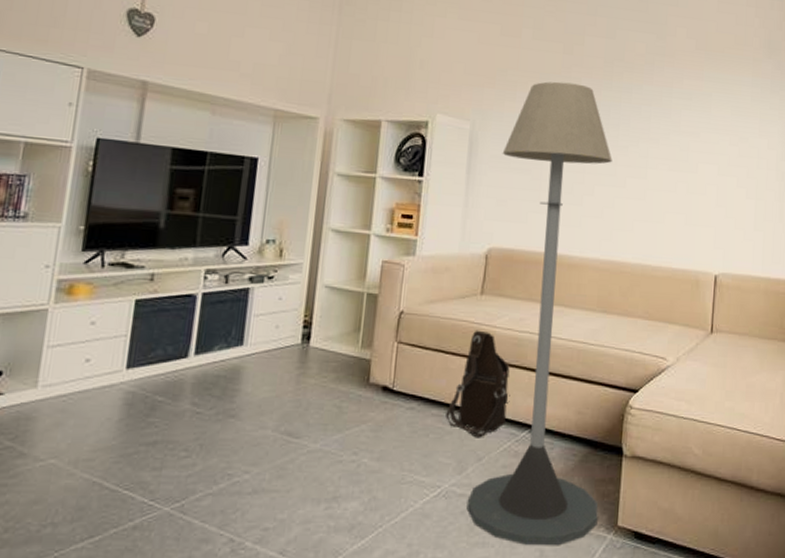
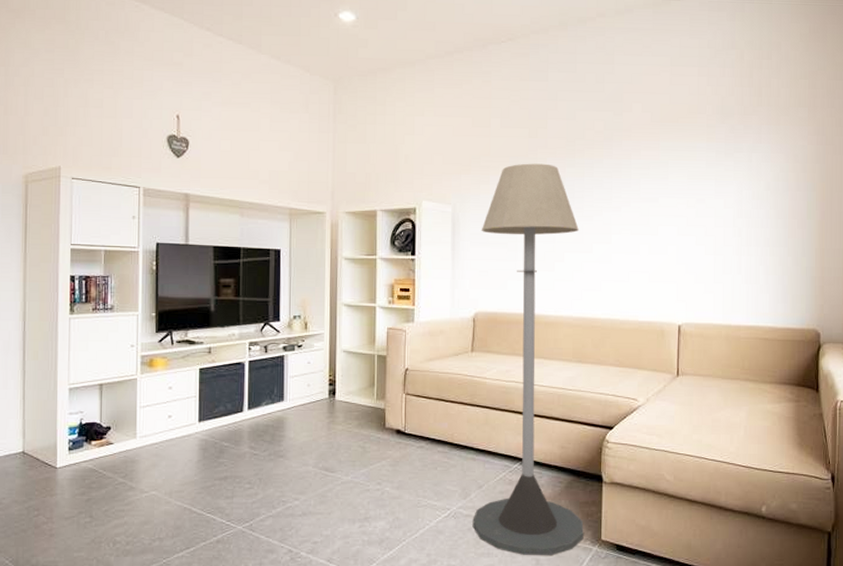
shoulder bag: present [446,330,510,438] -> none [450,381,502,470]

